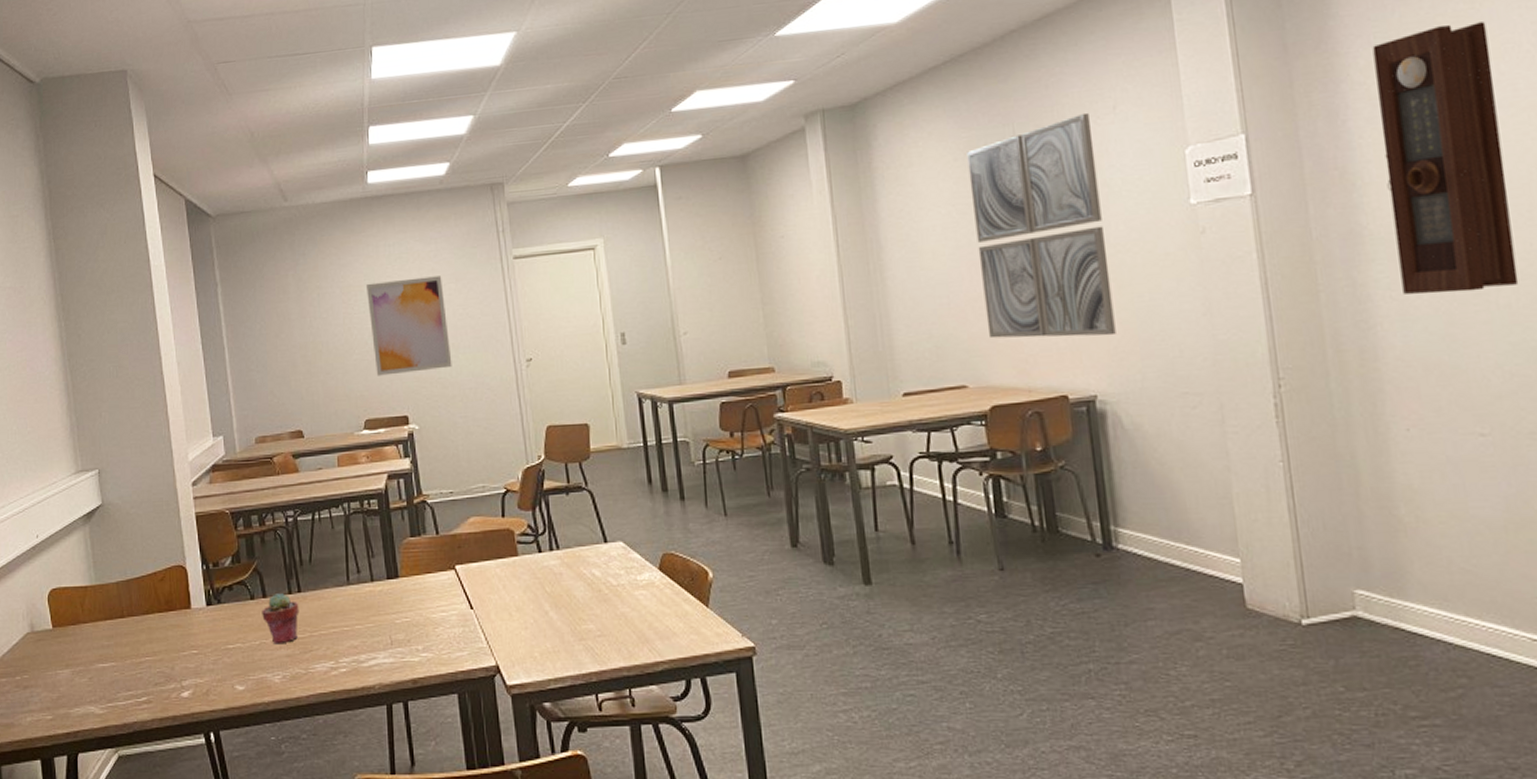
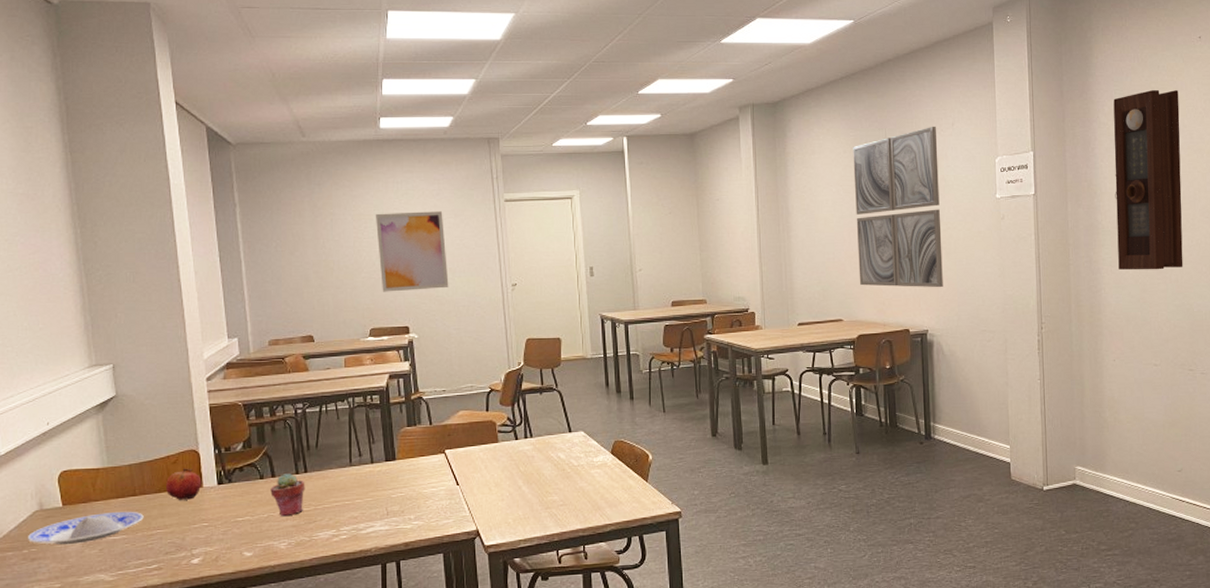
plate: none [19,635,132,671] -> present [27,511,144,544]
fruit: none [154,586,190,623] -> present [166,468,202,500]

